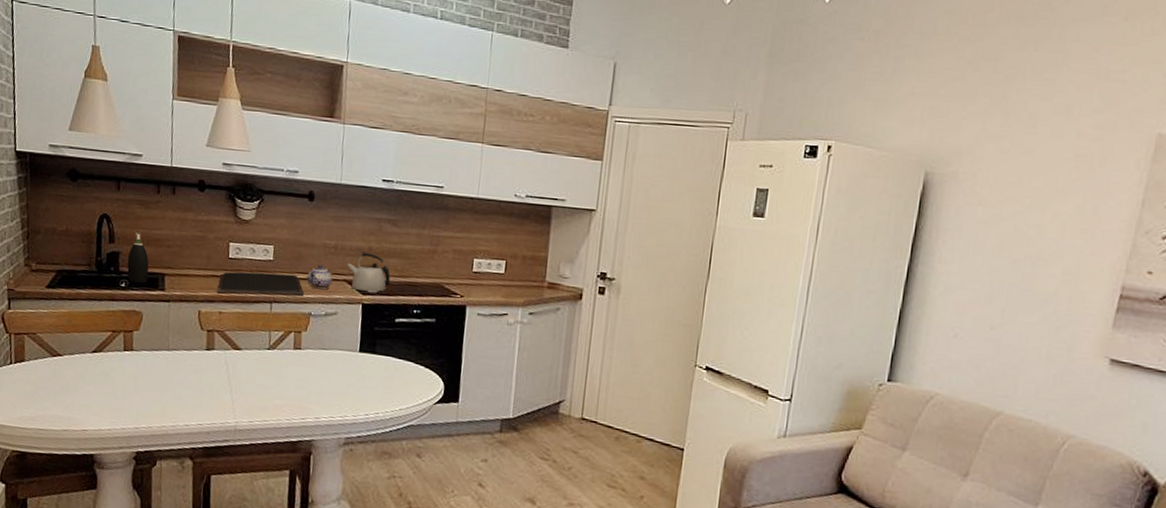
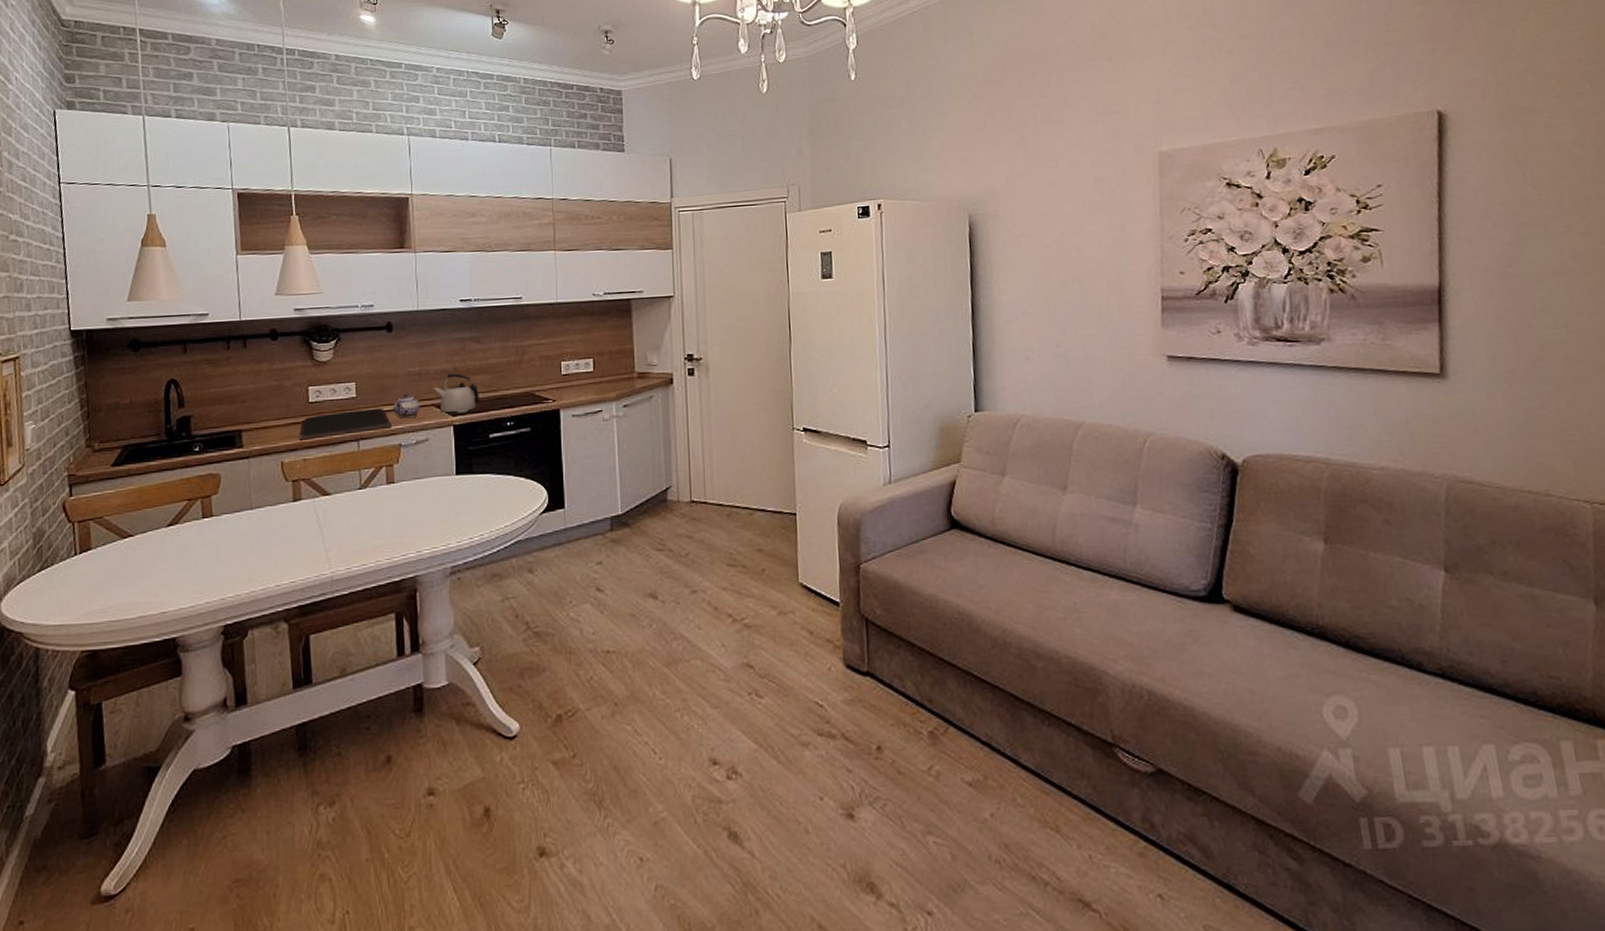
soap dispenser: present [127,233,149,285] -> none [199,393,224,446]

